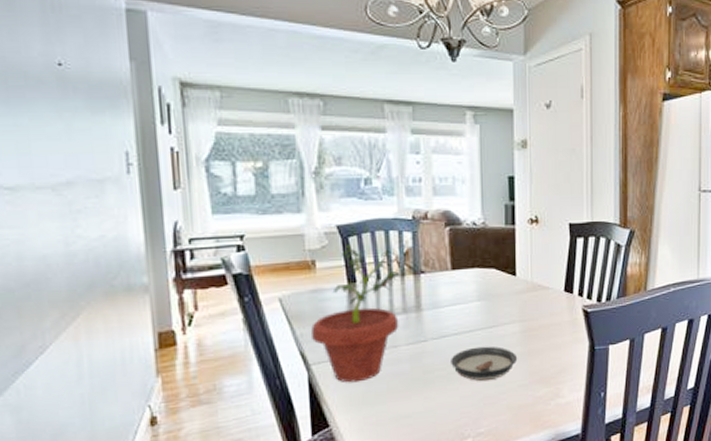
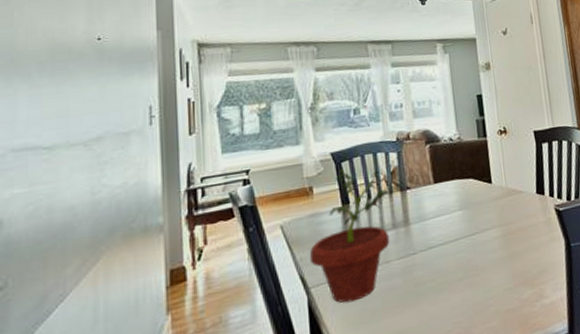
saucer: present [451,346,518,382] -> none [439,252,501,289]

